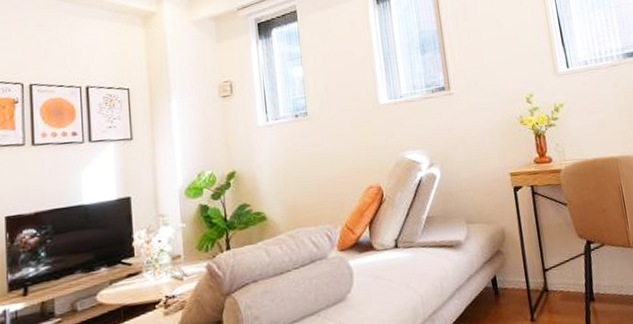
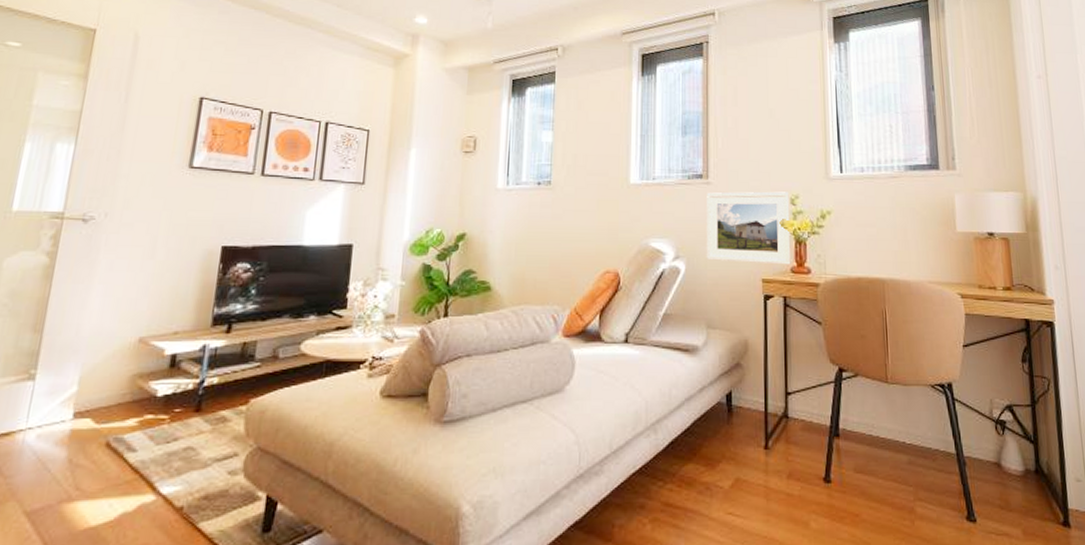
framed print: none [451,92,534,163] -> present [707,191,791,265]

